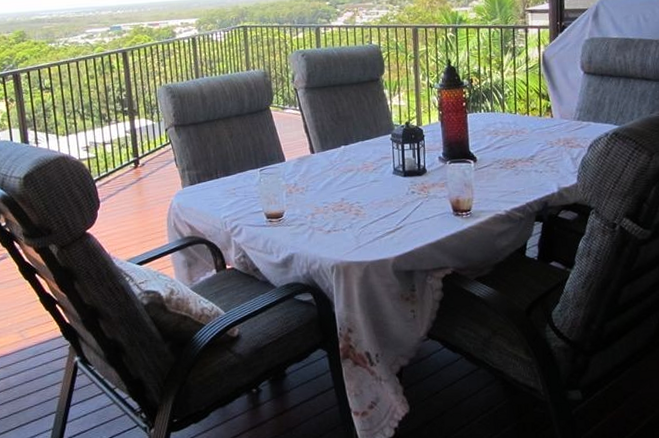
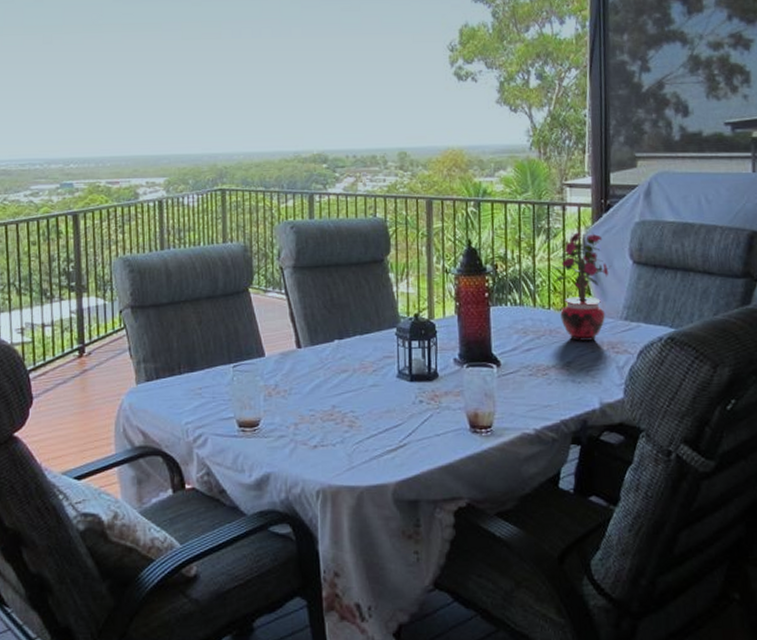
potted plant: none [519,49,566,139] -> present [554,232,612,341]

